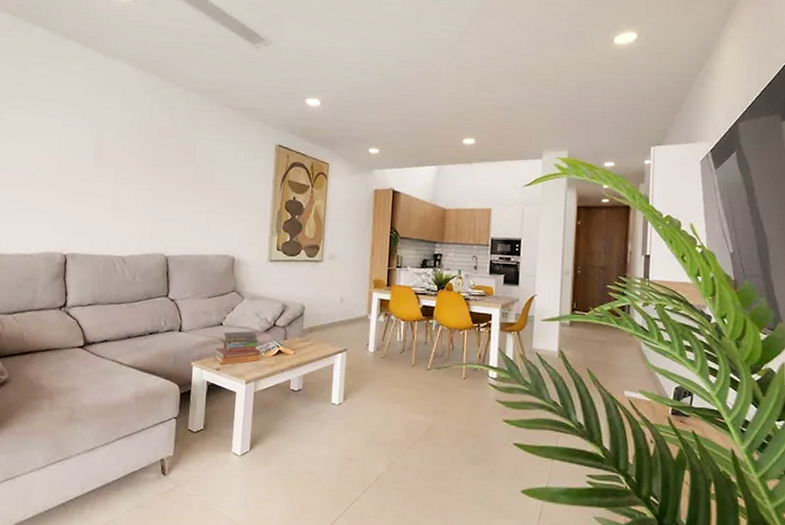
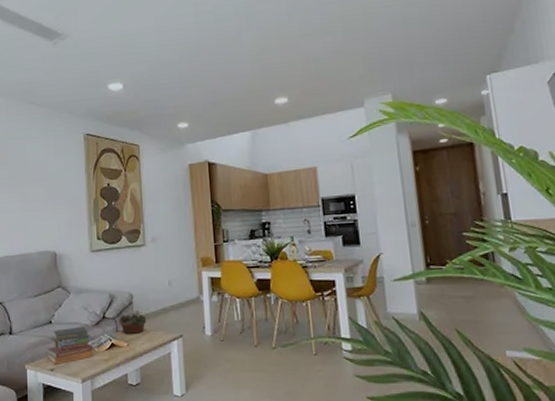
succulent planter: none [288,322,315,345] -> present [118,311,147,335]

